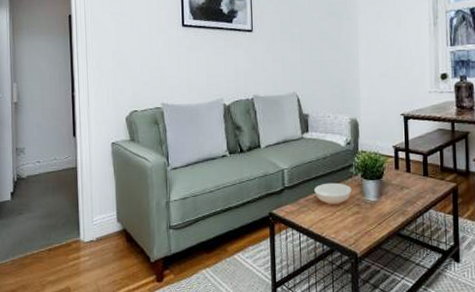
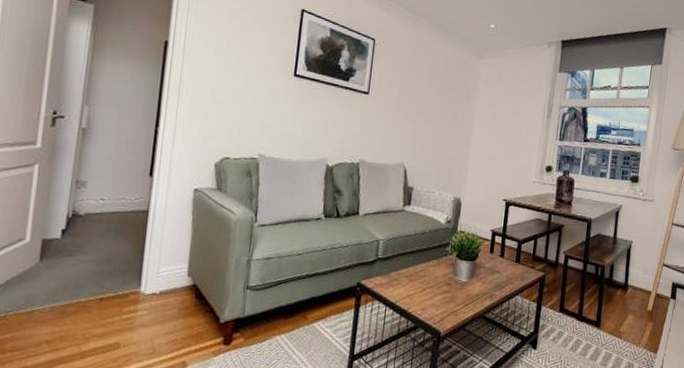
bowl: present [314,182,352,205] -> none [407,258,445,282]

